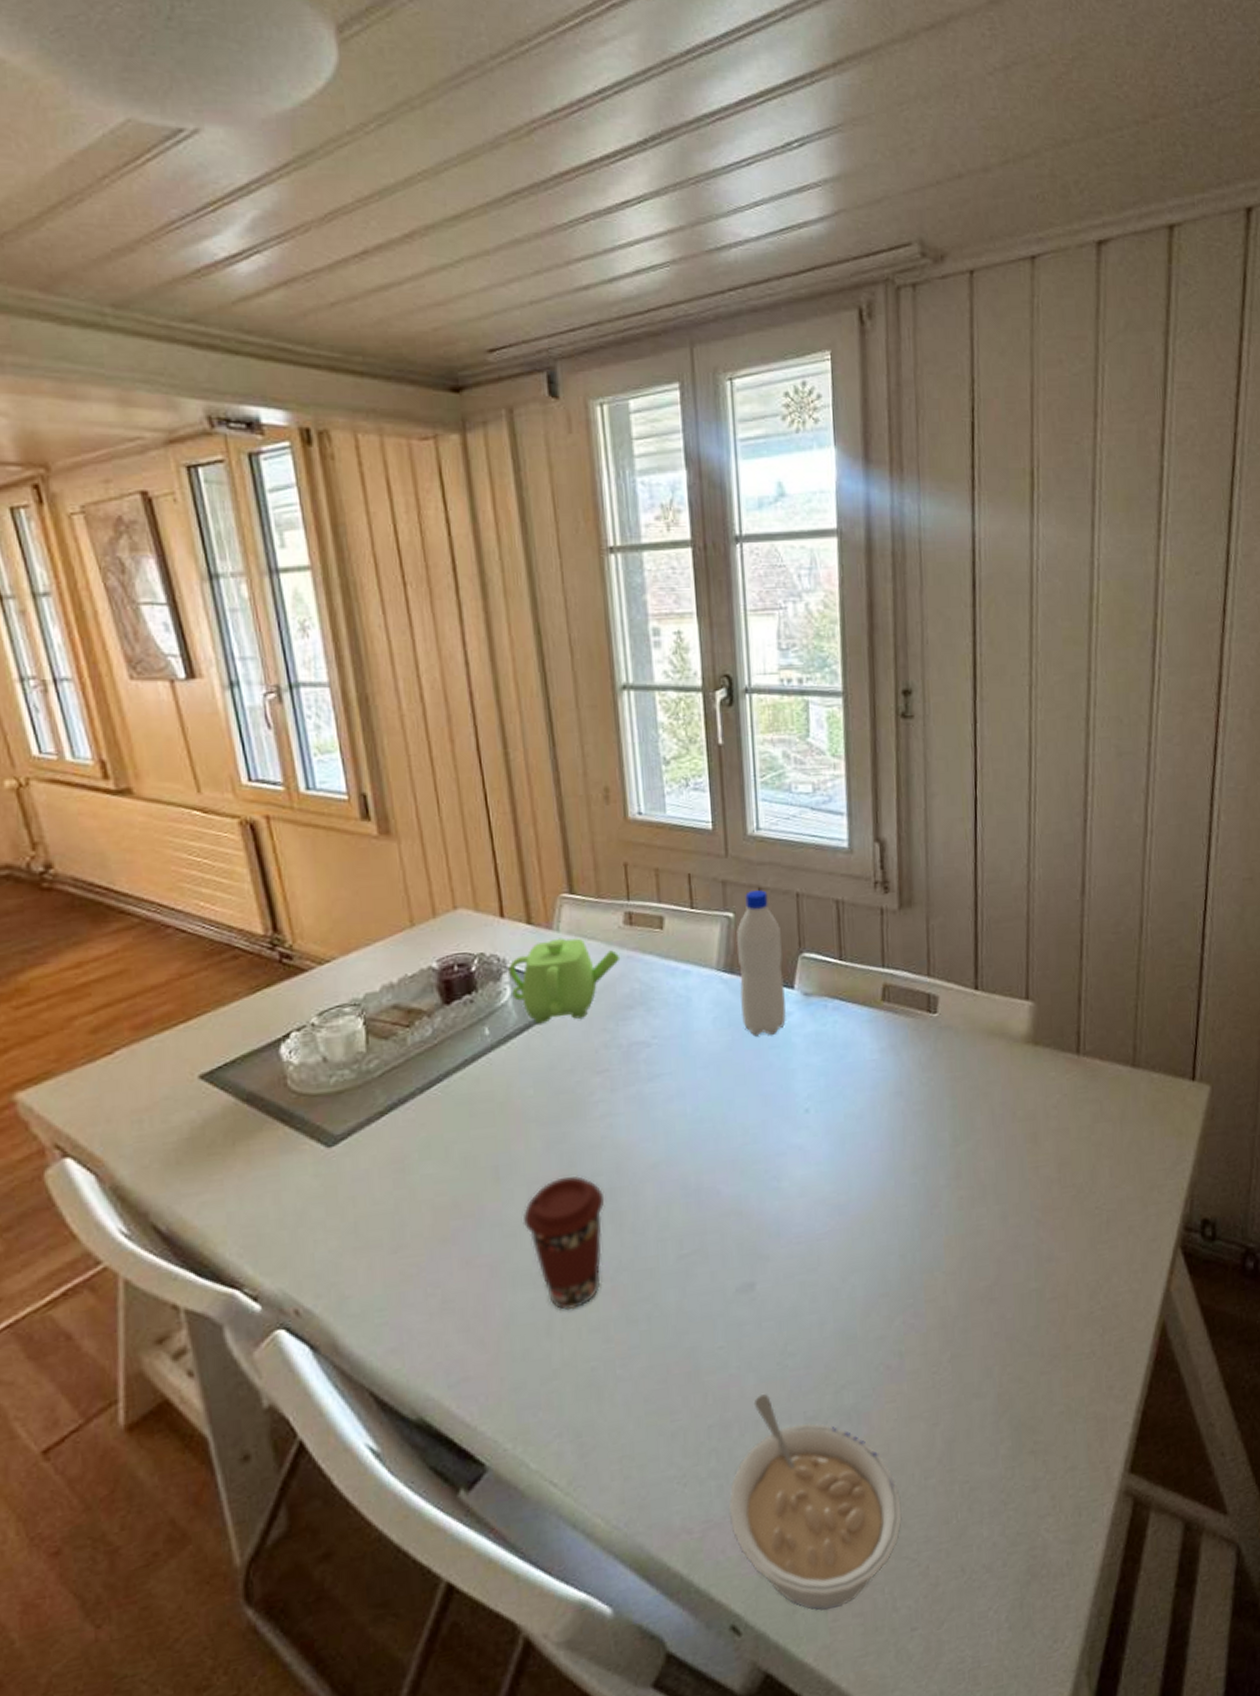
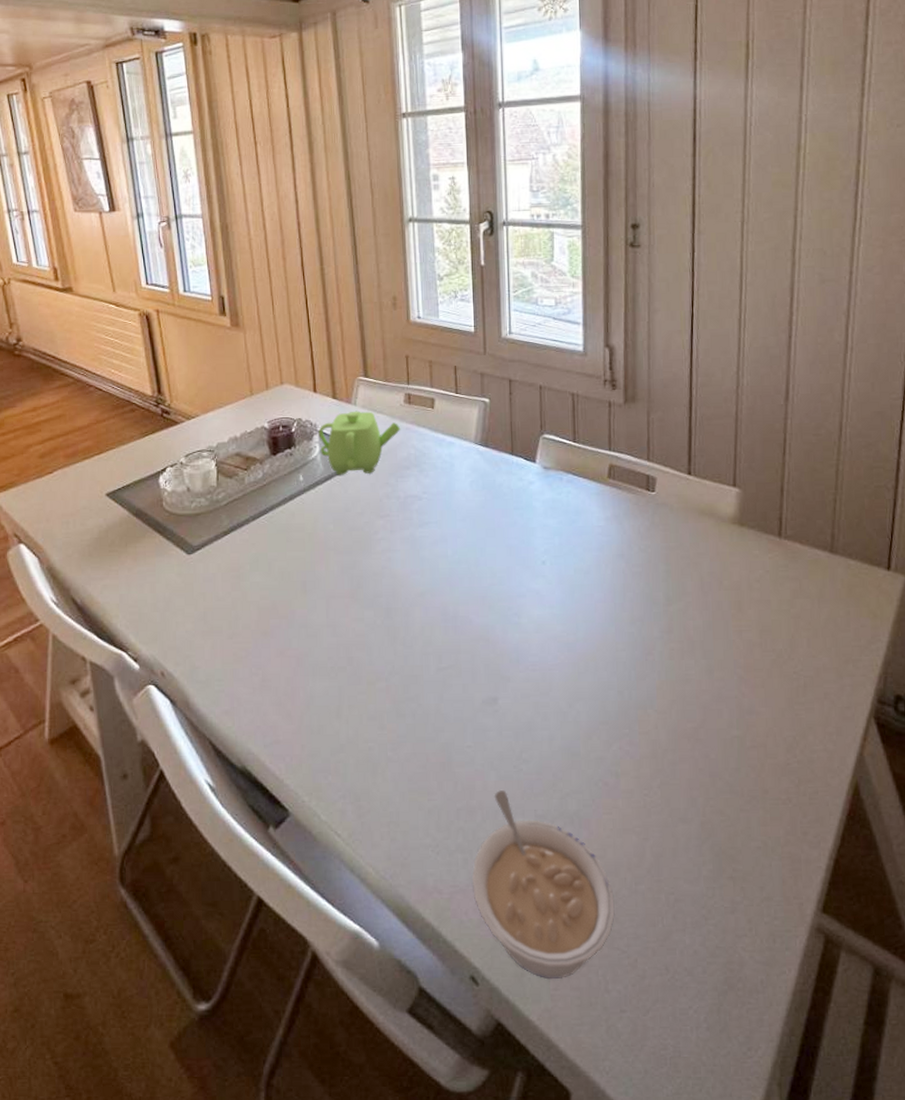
coffee cup: present [522,1175,605,1311] -> none [322,595,383,700]
water bottle: present [736,890,786,1037] -> none [490,382,529,499]

